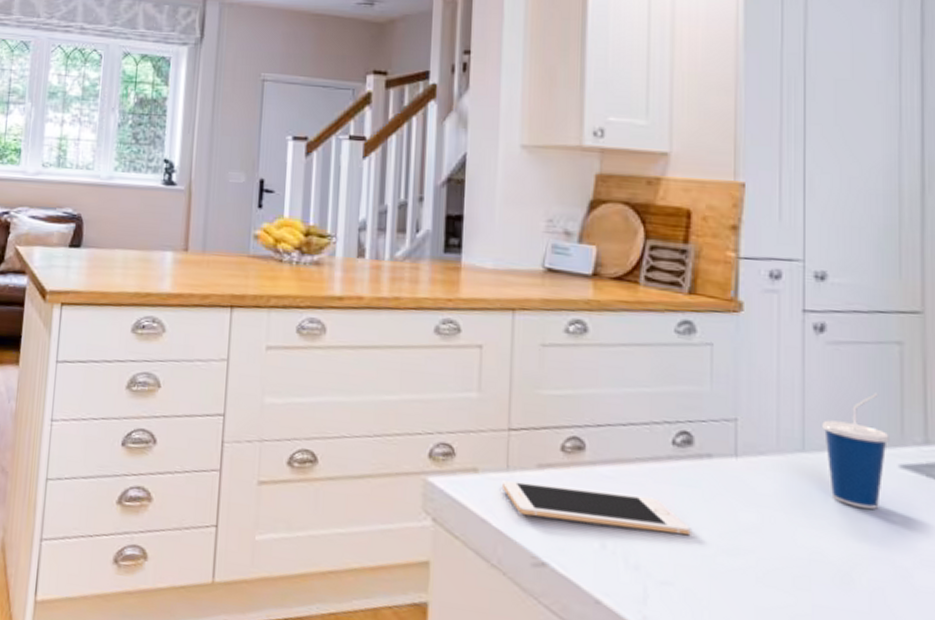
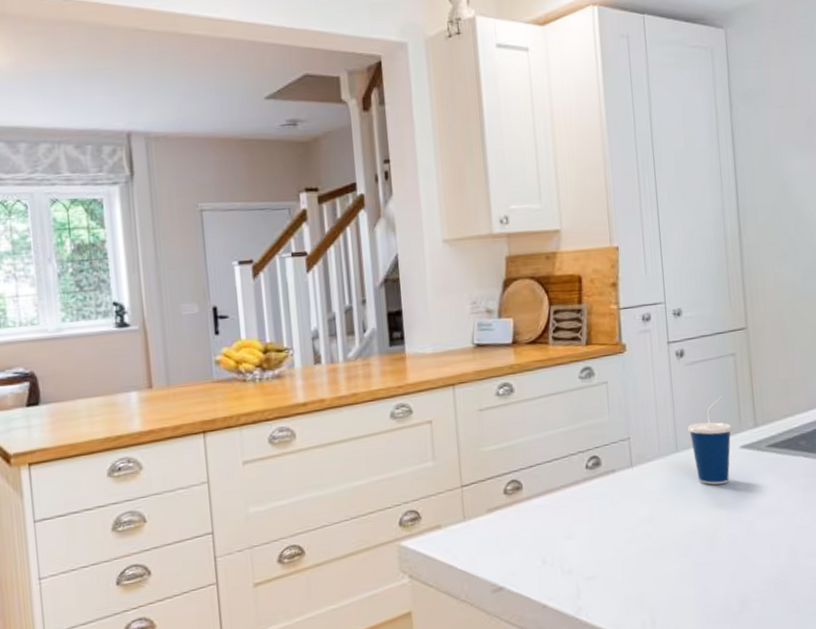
cell phone: present [501,480,691,536] -> none [461,514,606,554]

